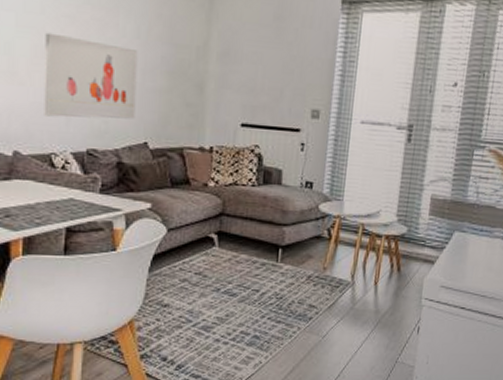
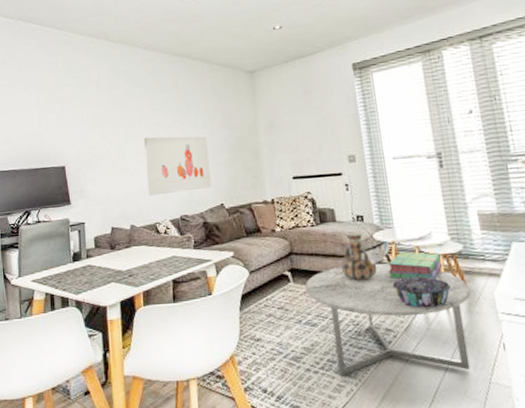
coffee table: none [232,236,403,349] -> present [305,263,471,377]
decorative vase: none [275,198,316,252] -> present [340,231,378,280]
stack of books: none [324,228,383,259] -> present [387,252,443,280]
decorative bowl: none [326,255,385,288] -> present [392,276,451,308]

